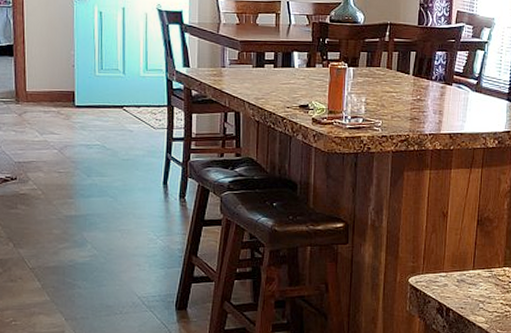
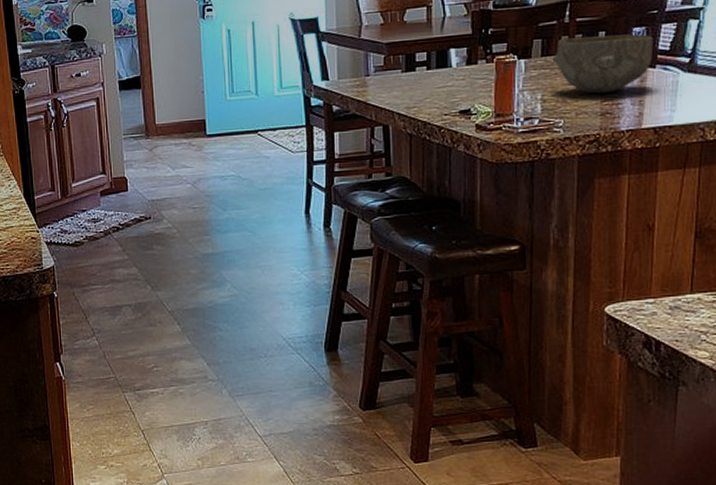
bowl: none [374,54,451,102] -> present [552,33,654,93]

